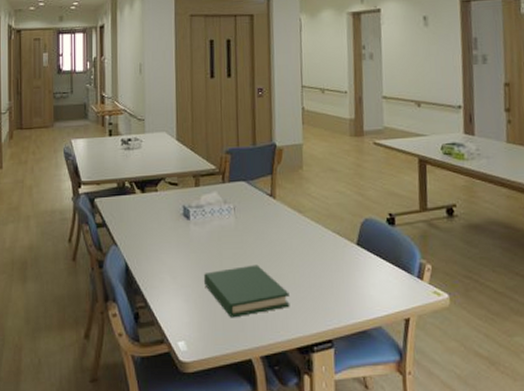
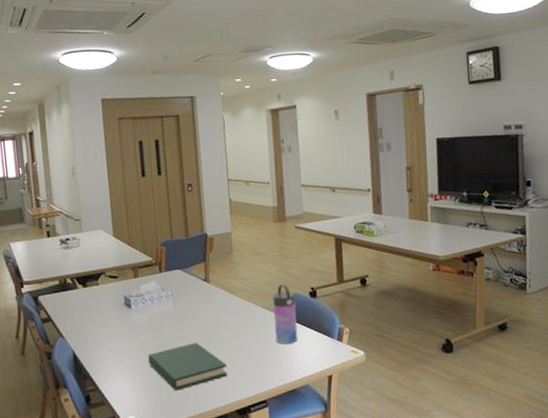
water bottle: none [345,206,372,276] -> present [272,283,298,344]

